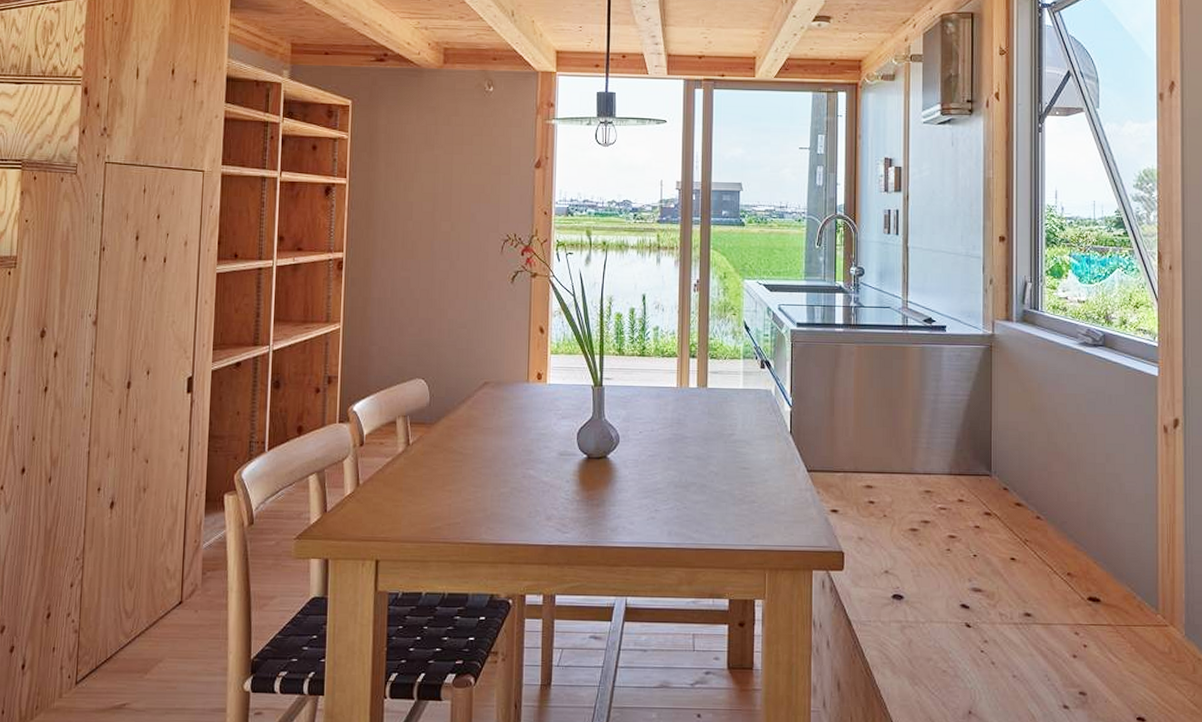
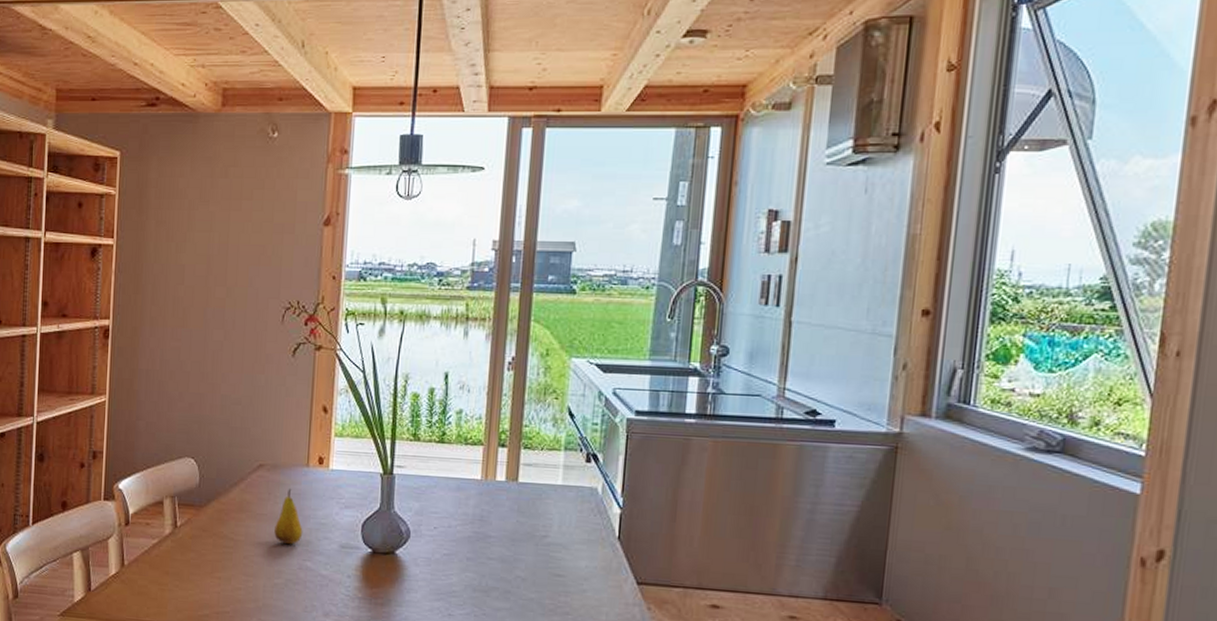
fruit: none [500,404,525,455] -> present [274,489,303,545]

